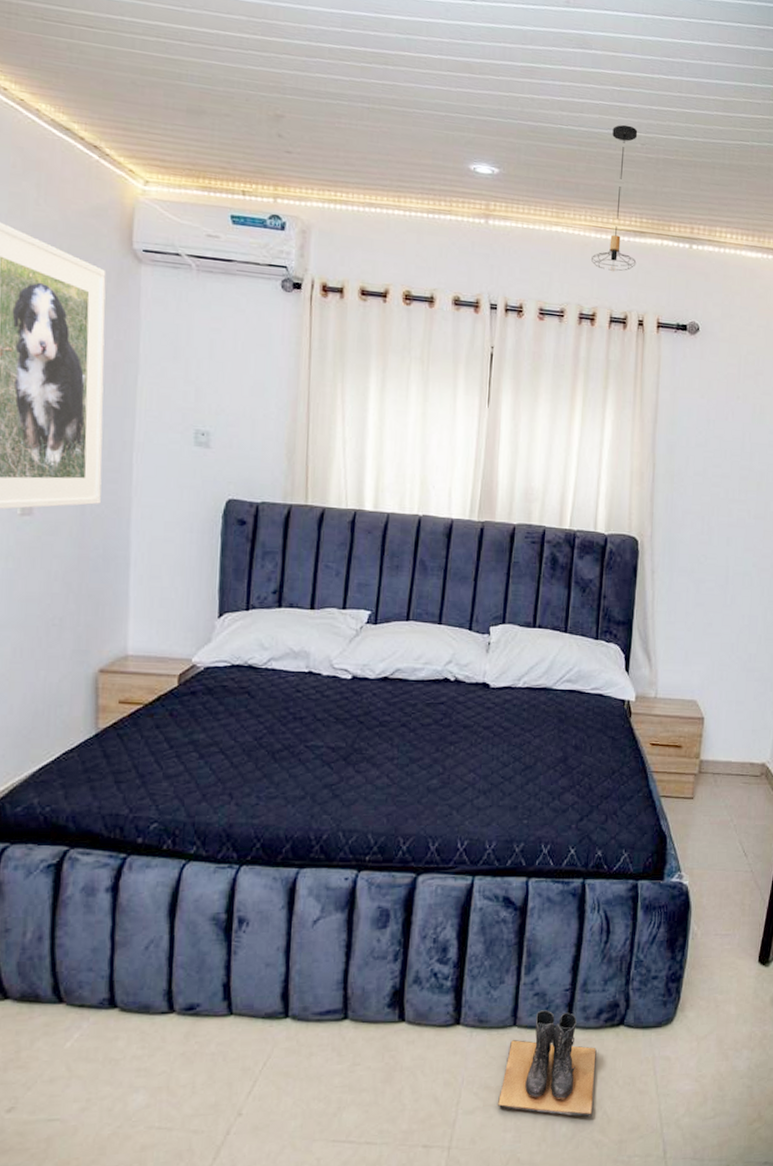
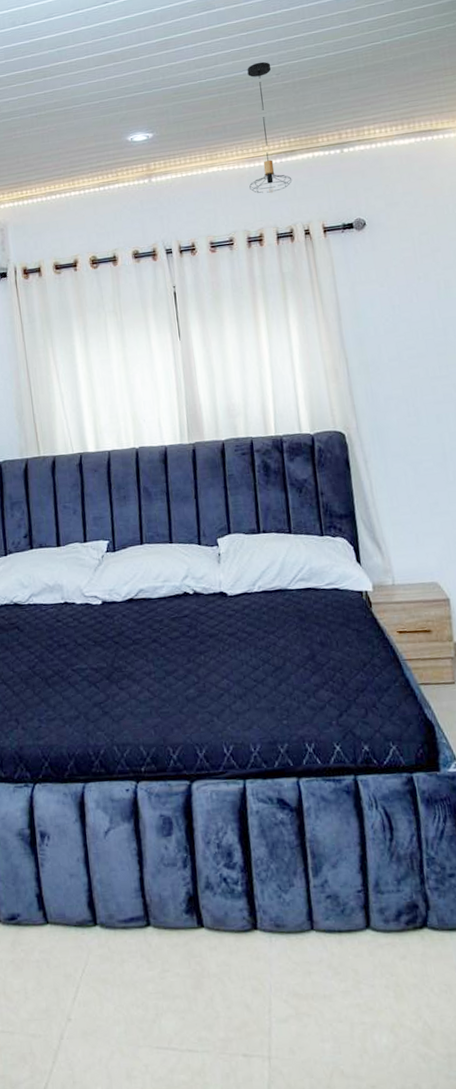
boots: present [497,1010,597,1117] -> none [309,913,413,1027]

